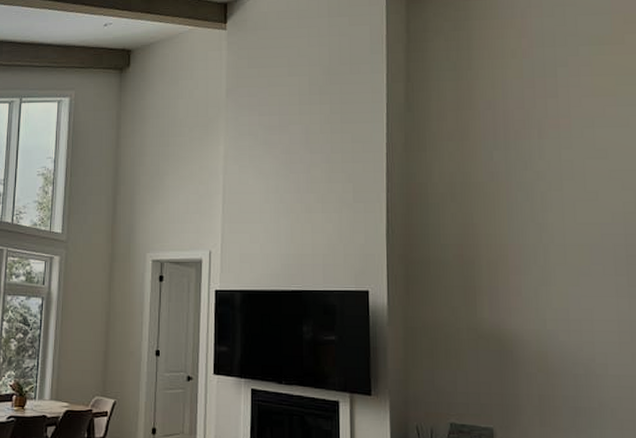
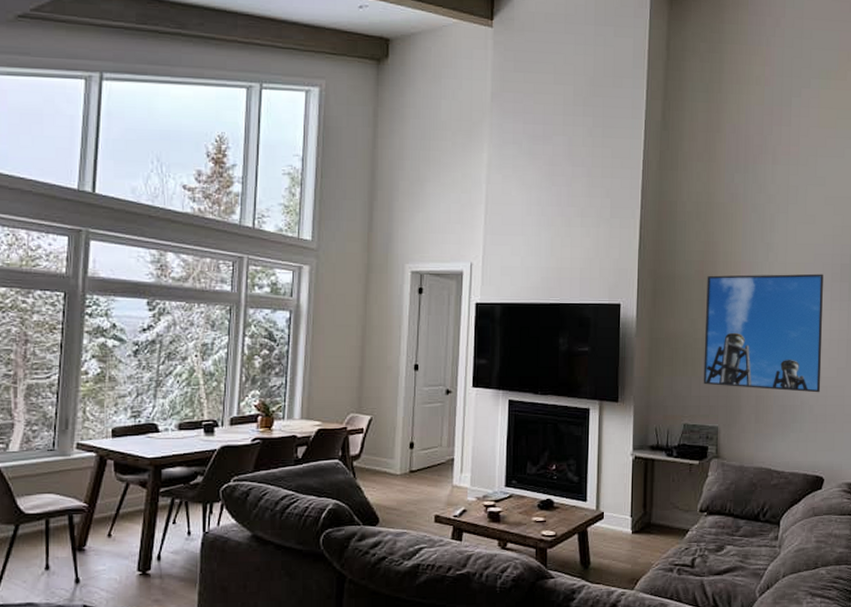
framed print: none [468,256,624,394] -> present [703,273,823,393]

